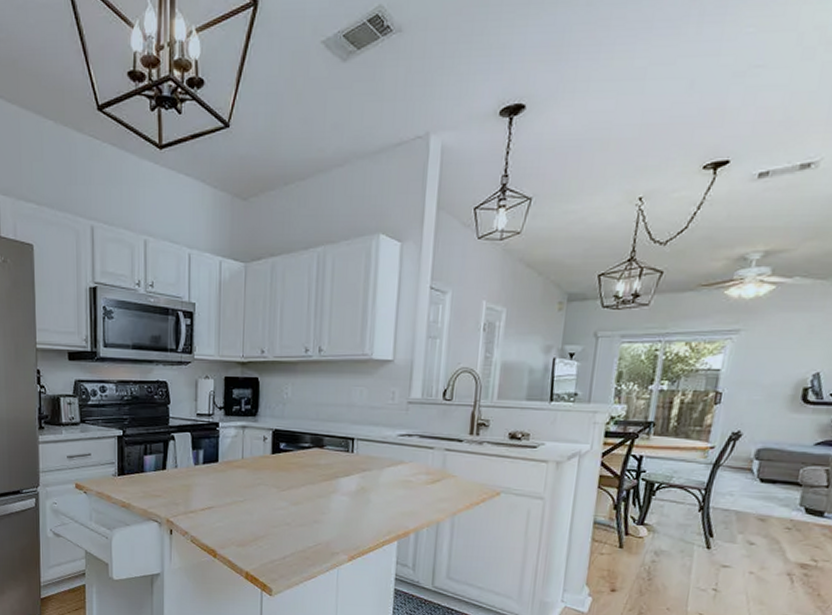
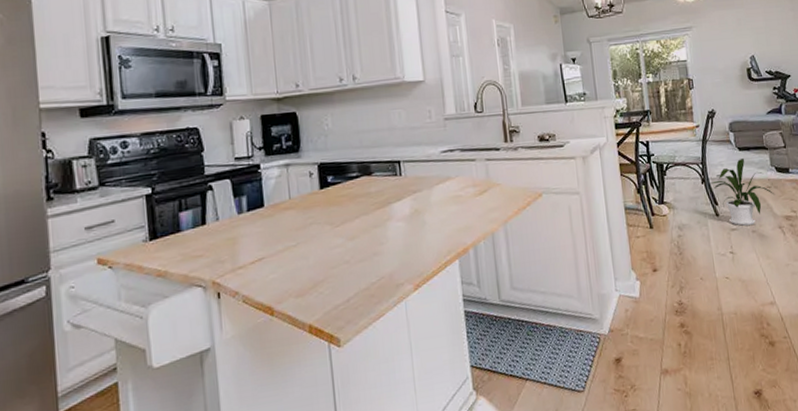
house plant: none [709,492,795,565] -> present [710,158,775,226]

